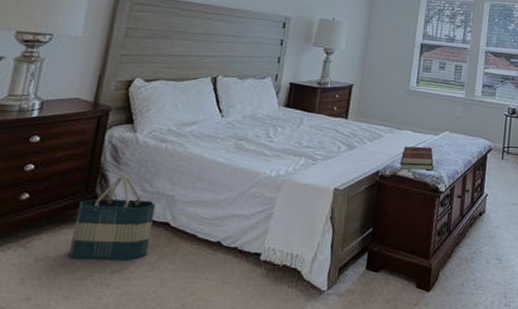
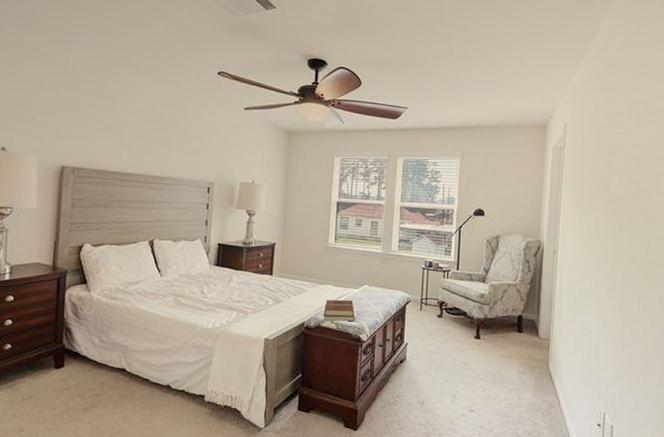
tote bag: present [68,175,156,261] -> none [47,328,113,400]

